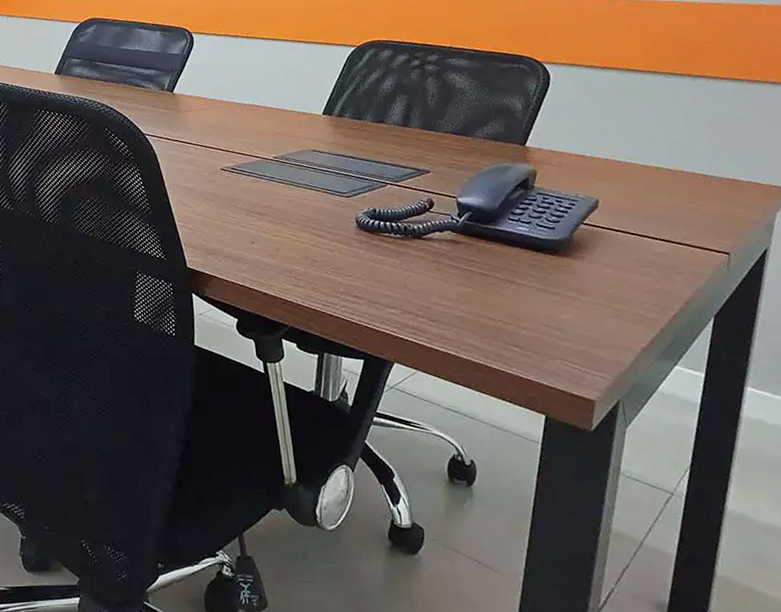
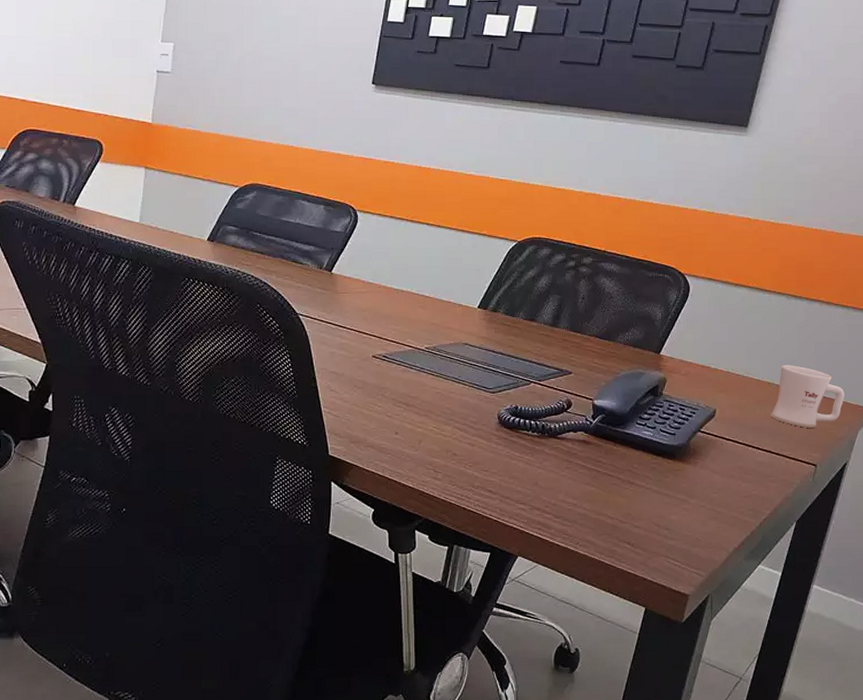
mug: none [664,147,753,214] -> present [771,365,845,428]

